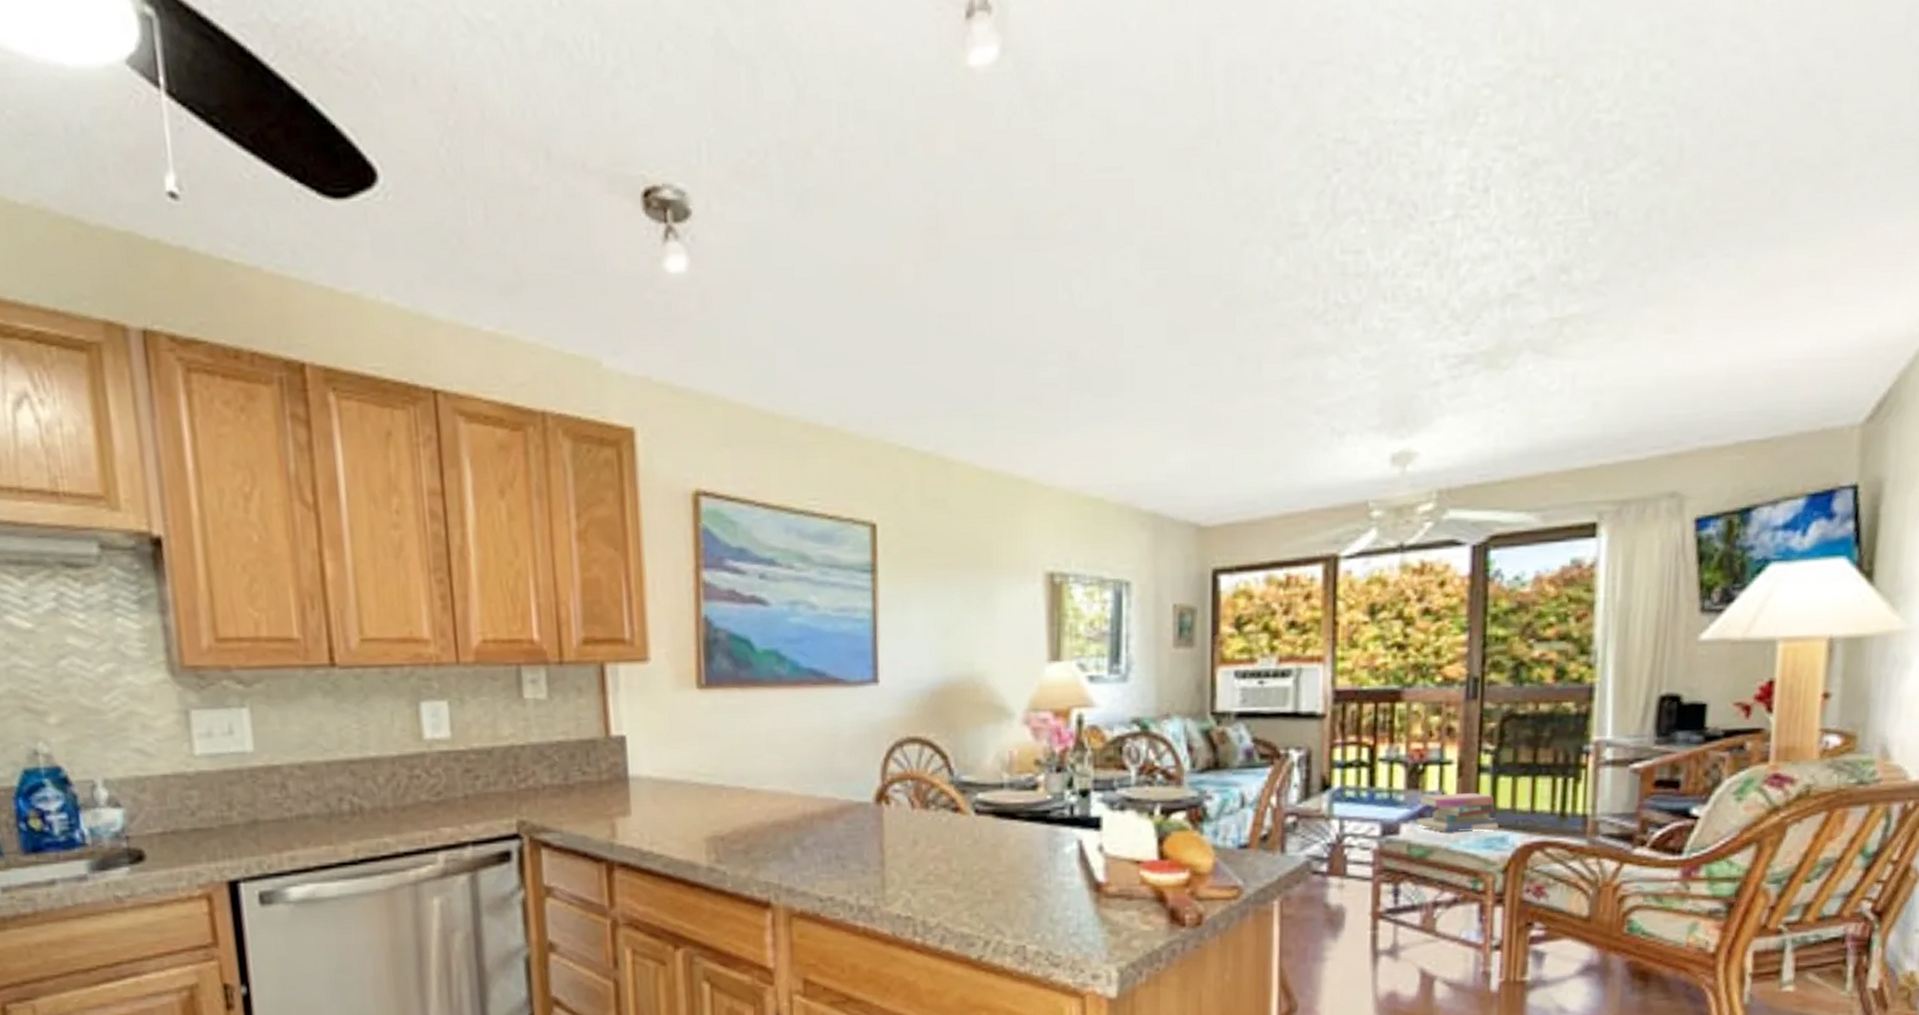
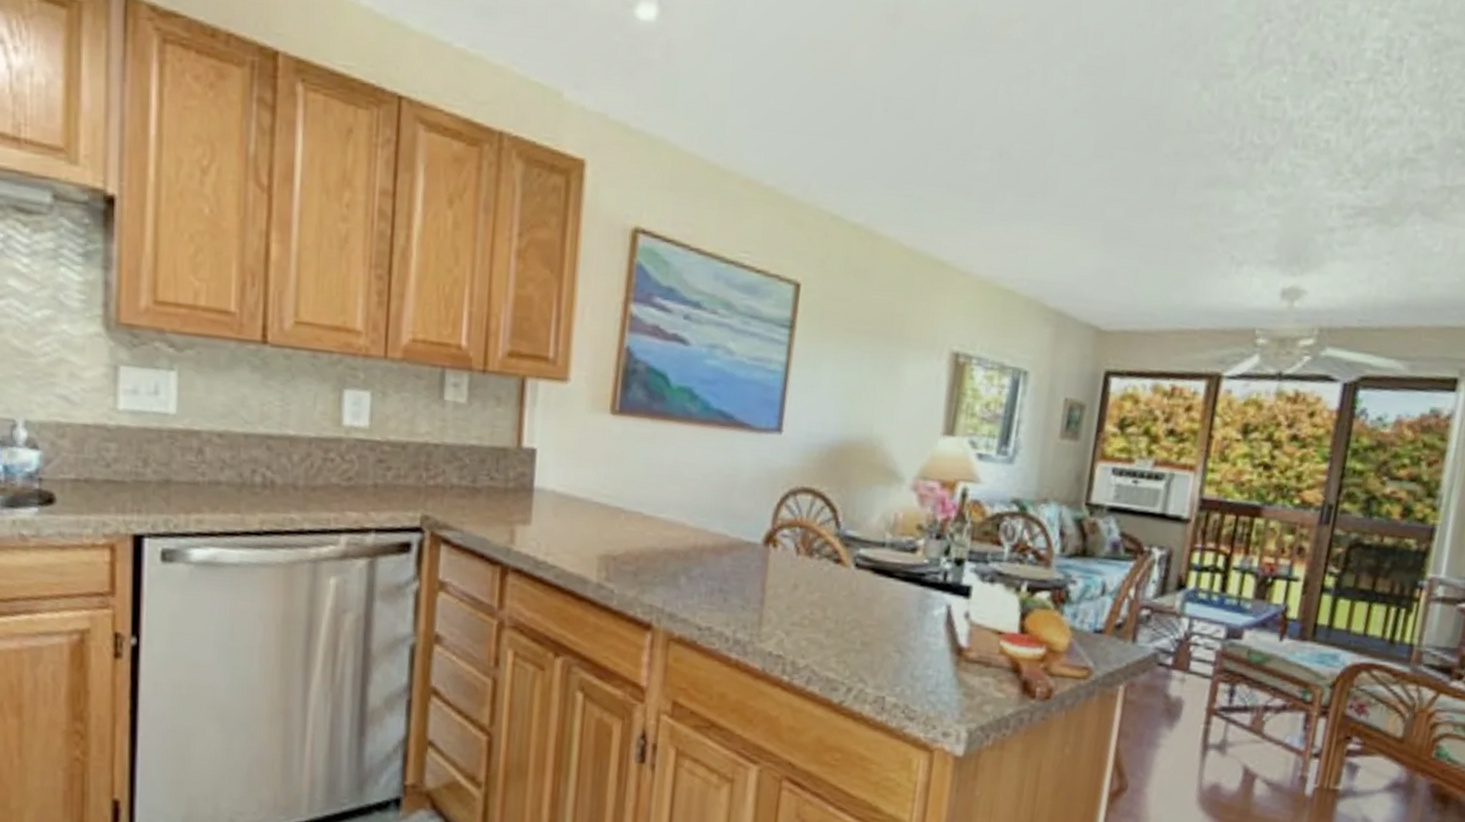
books: present [1417,792,1499,833] -> none [1259,606,1333,648]

